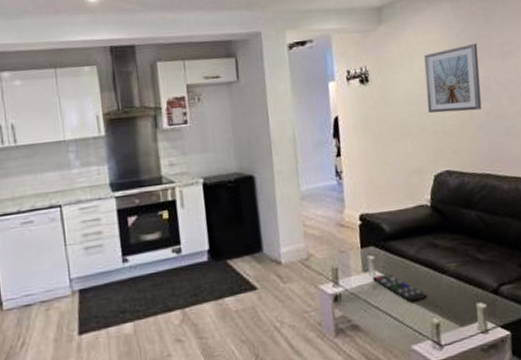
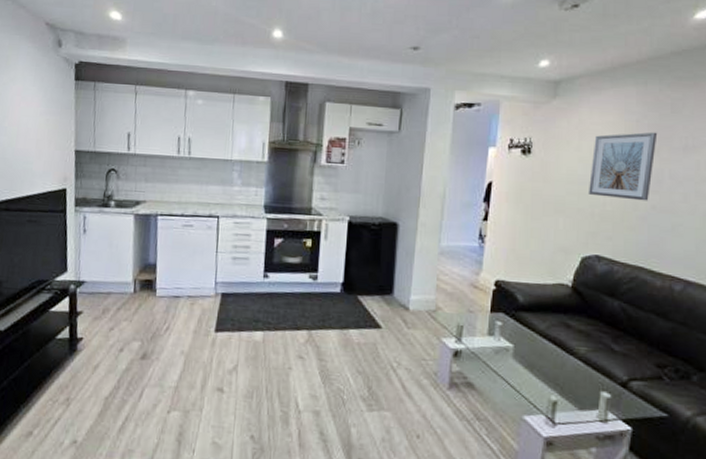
remote control: present [372,273,427,302] -> none [497,341,549,375]

